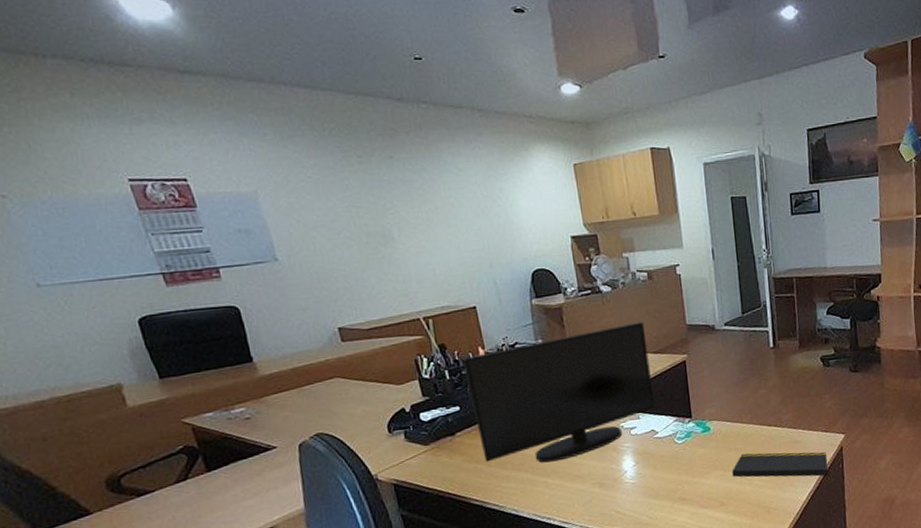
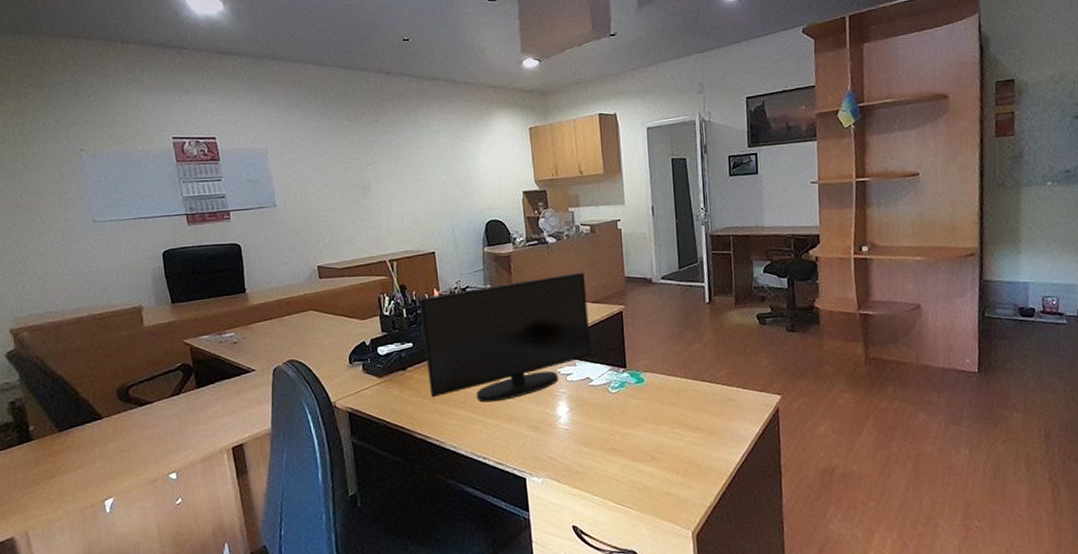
notepad: present [732,452,831,487] -> none [664,407,767,450]

